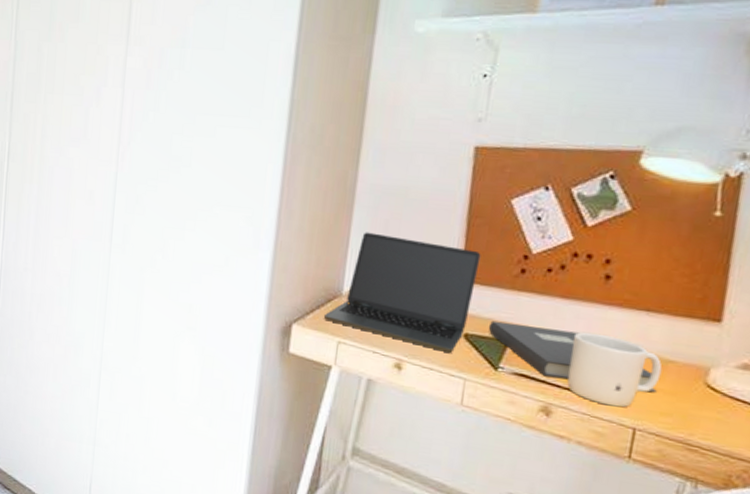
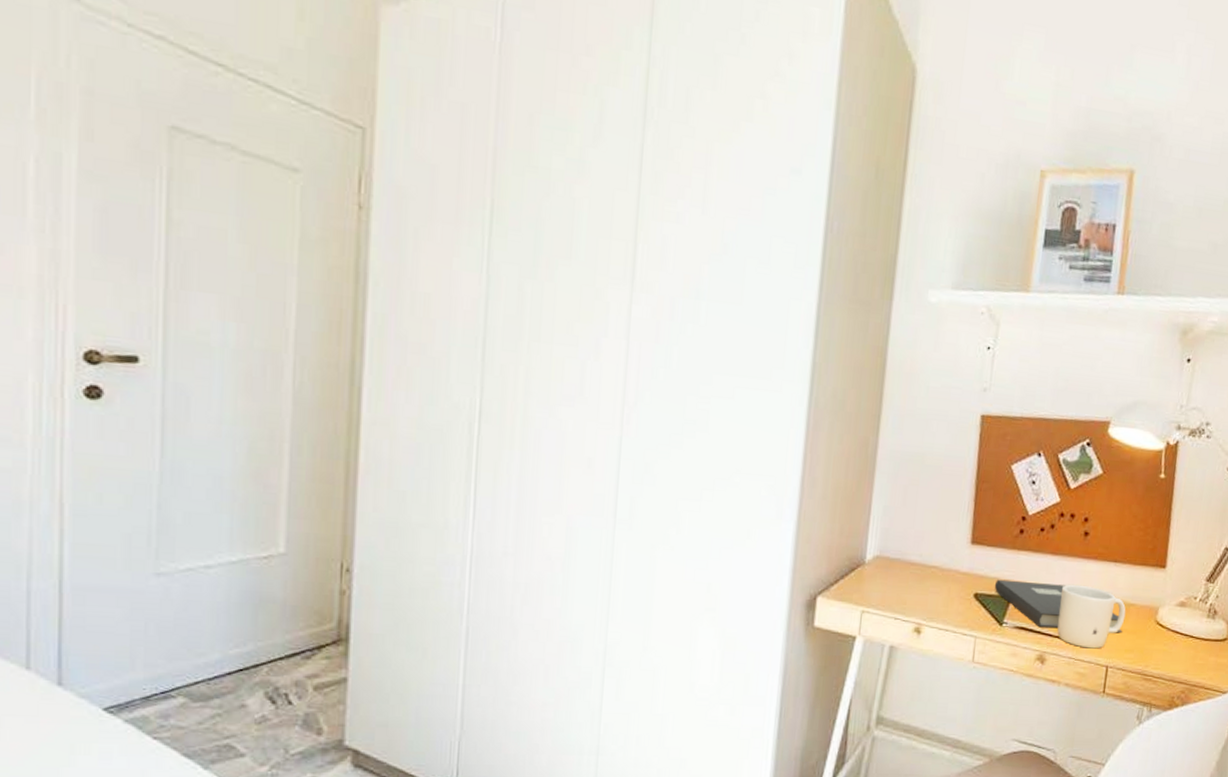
laptop: present [324,232,481,353] -> none [848,498,988,613]

